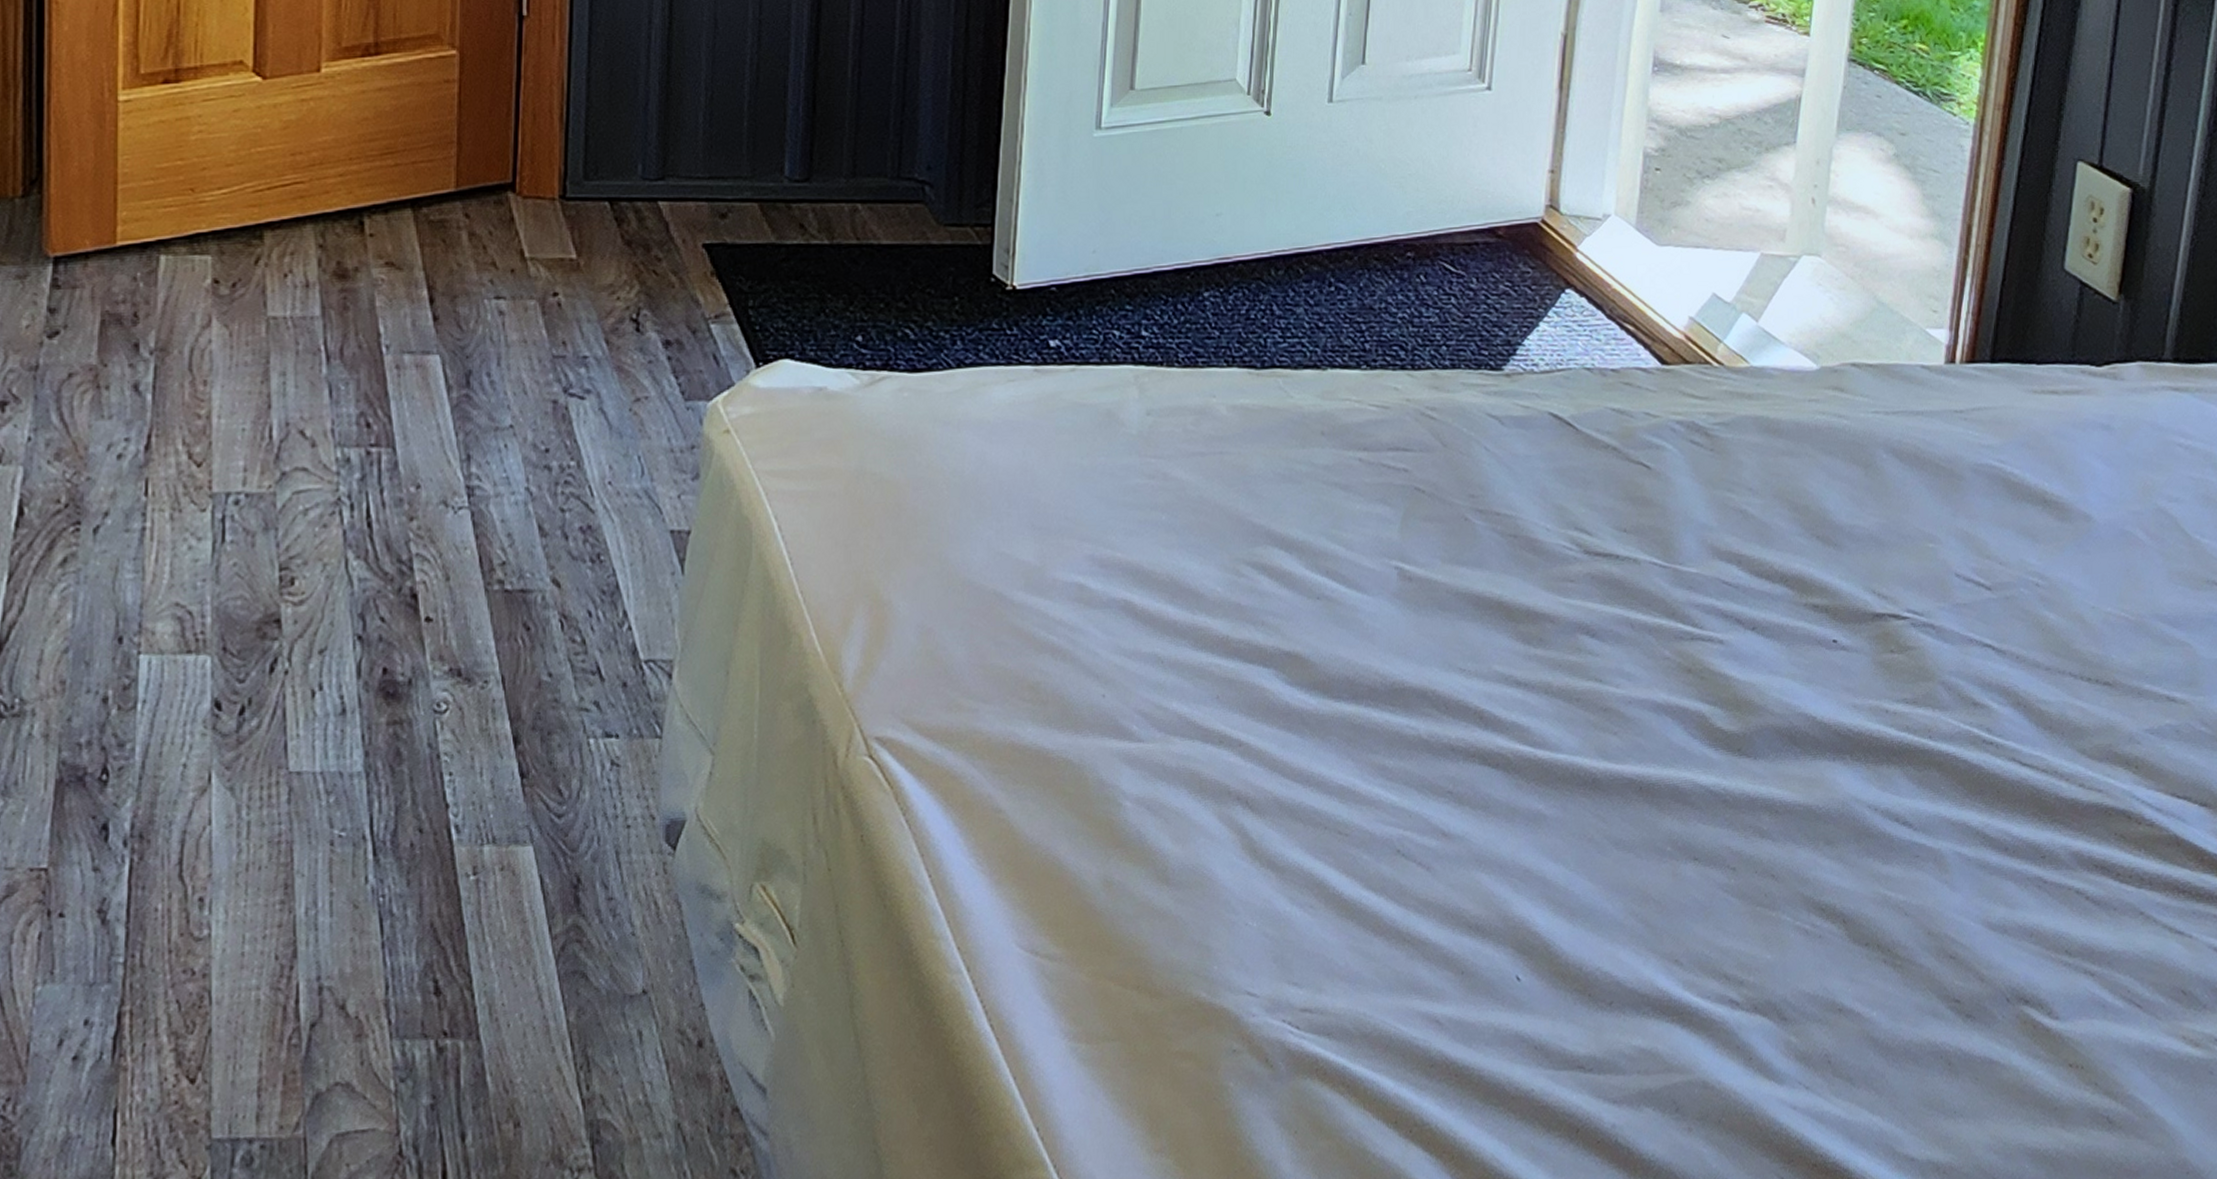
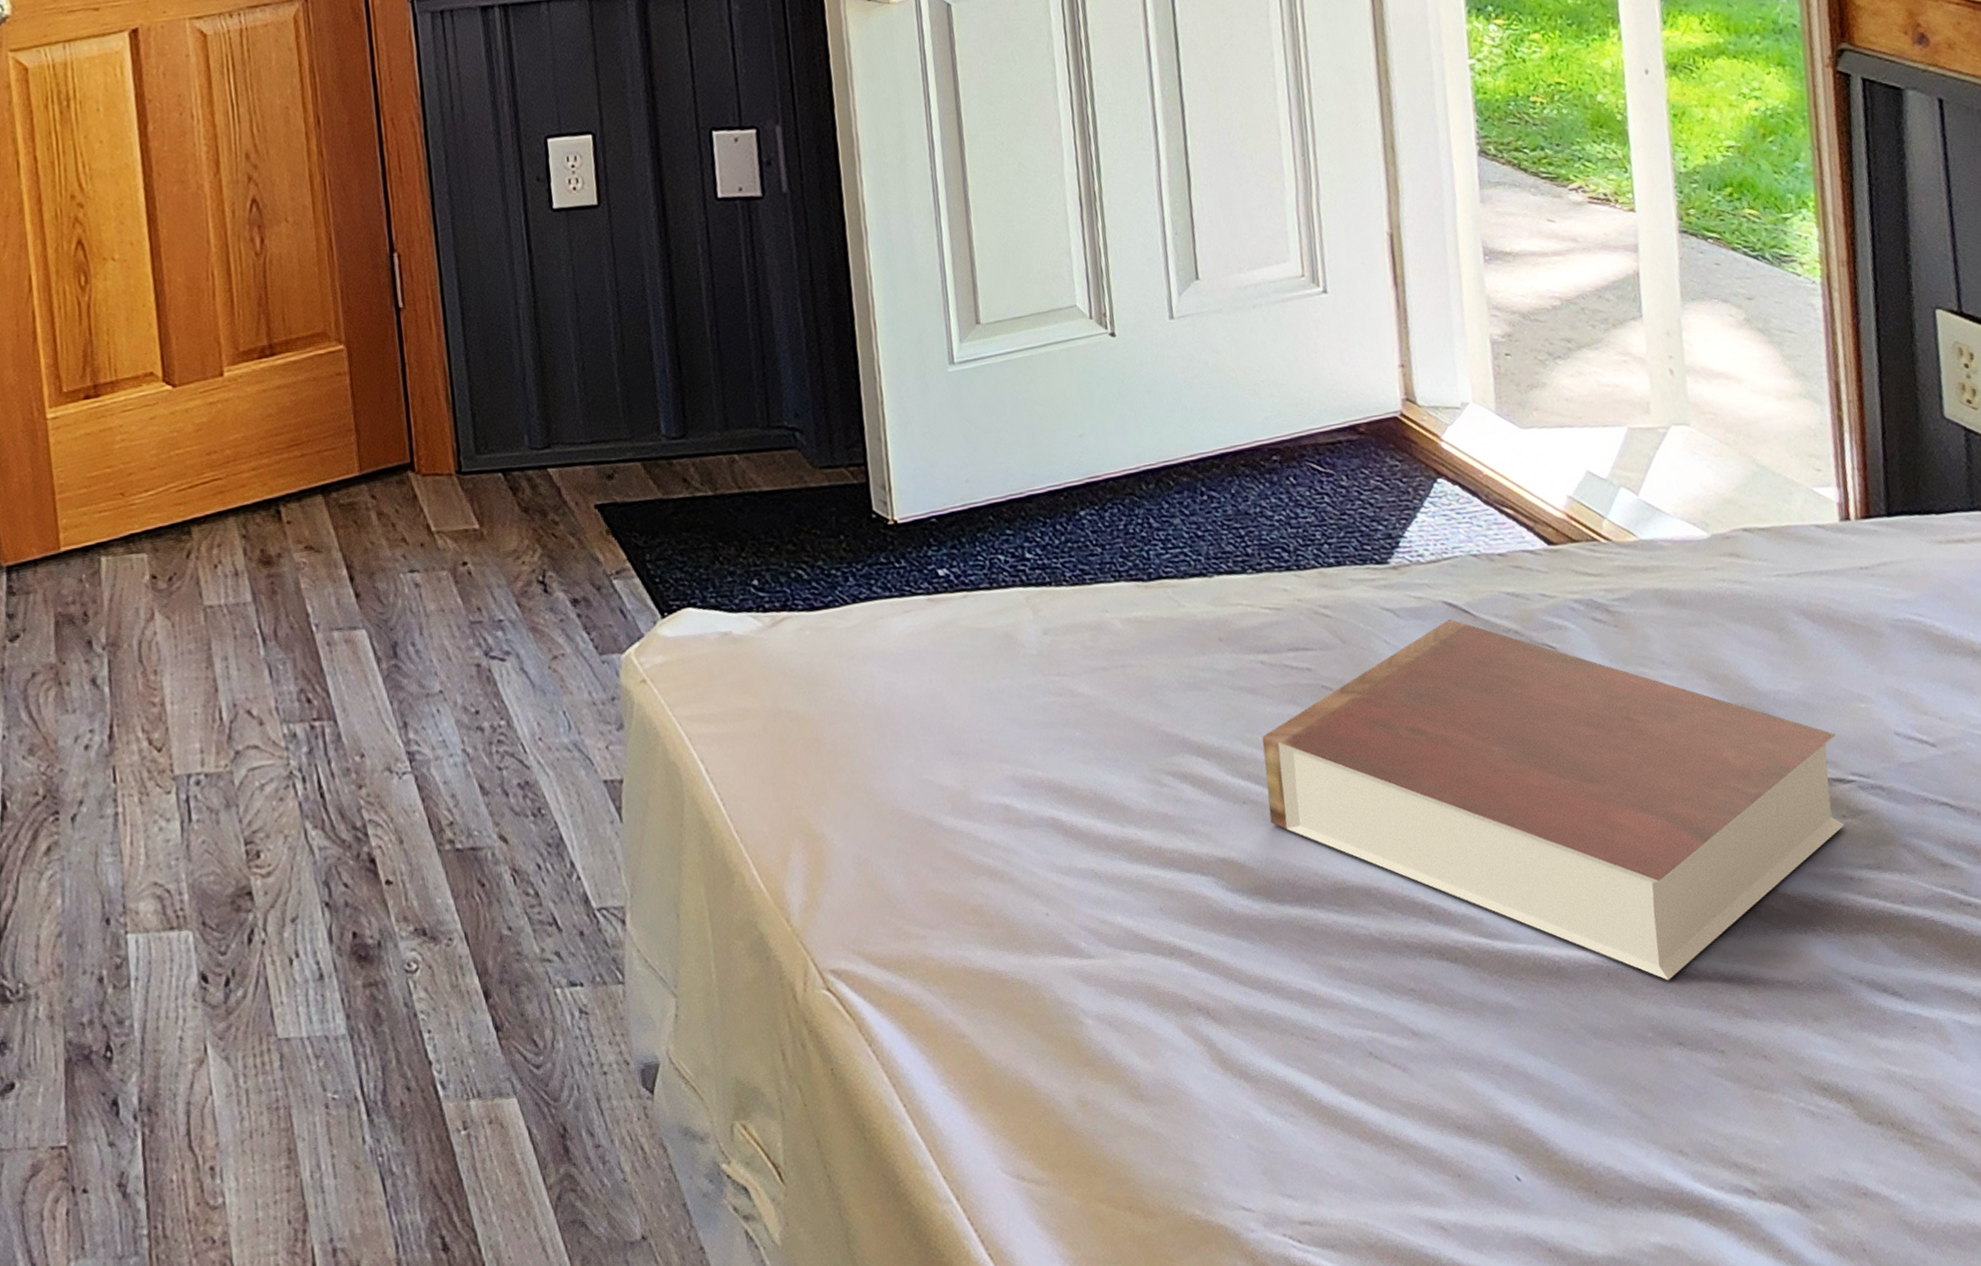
book: none [1341,430,1900,798] -> present [1262,618,1845,981]

